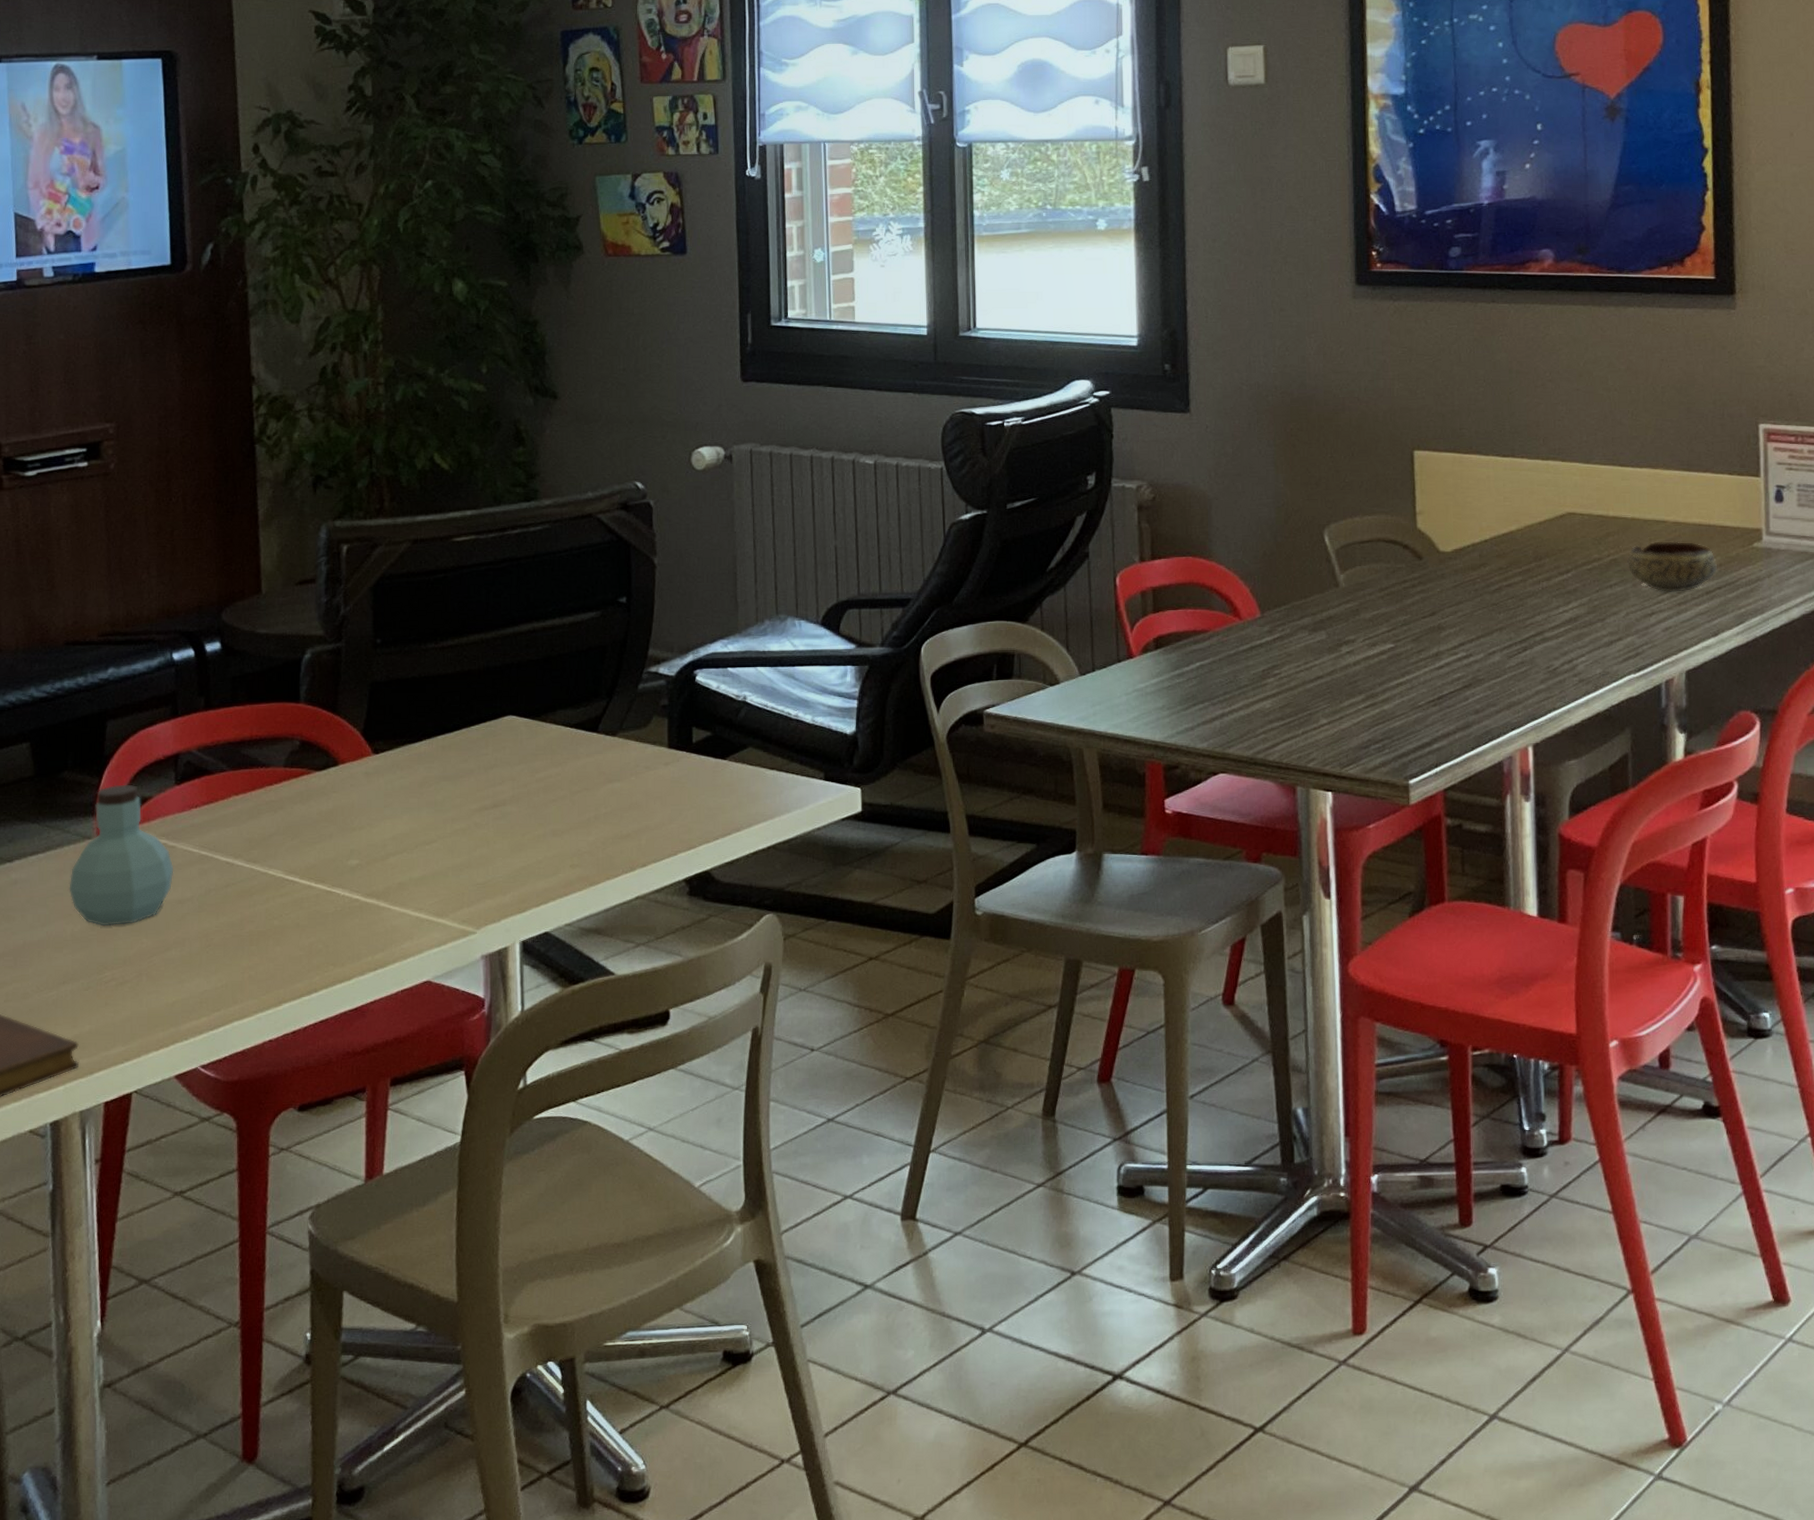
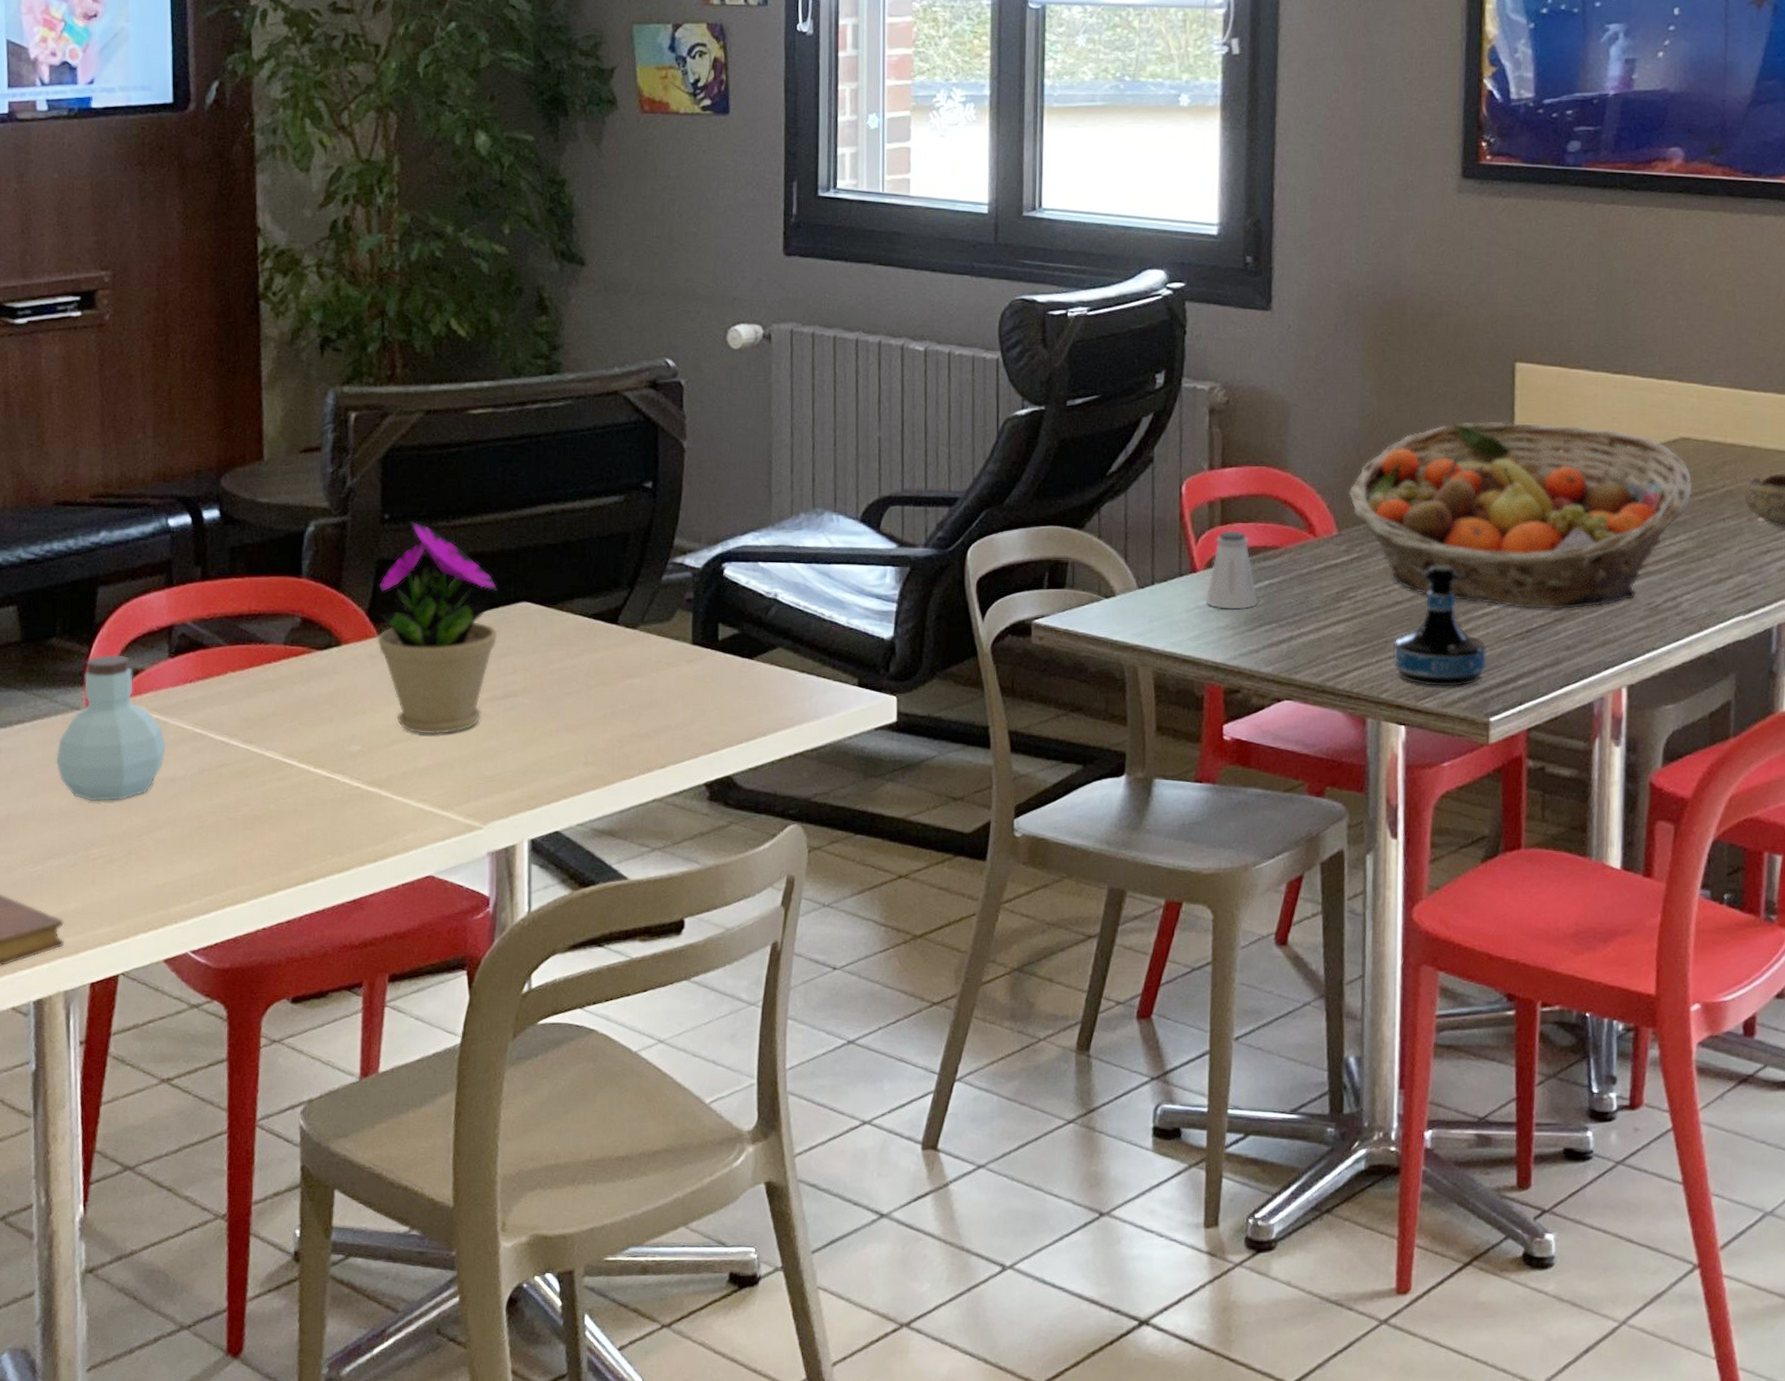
flower pot: none [372,645,486,846] -> present [377,521,499,735]
saltshaker: none [1142,617,1191,691] -> present [1205,530,1258,610]
fruit basket: none [1268,505,1581,677] -> present [1348,421,1693,610]
tequila bottle: none [1317,641,1403,754] -> present [1393,565,1487,687]

